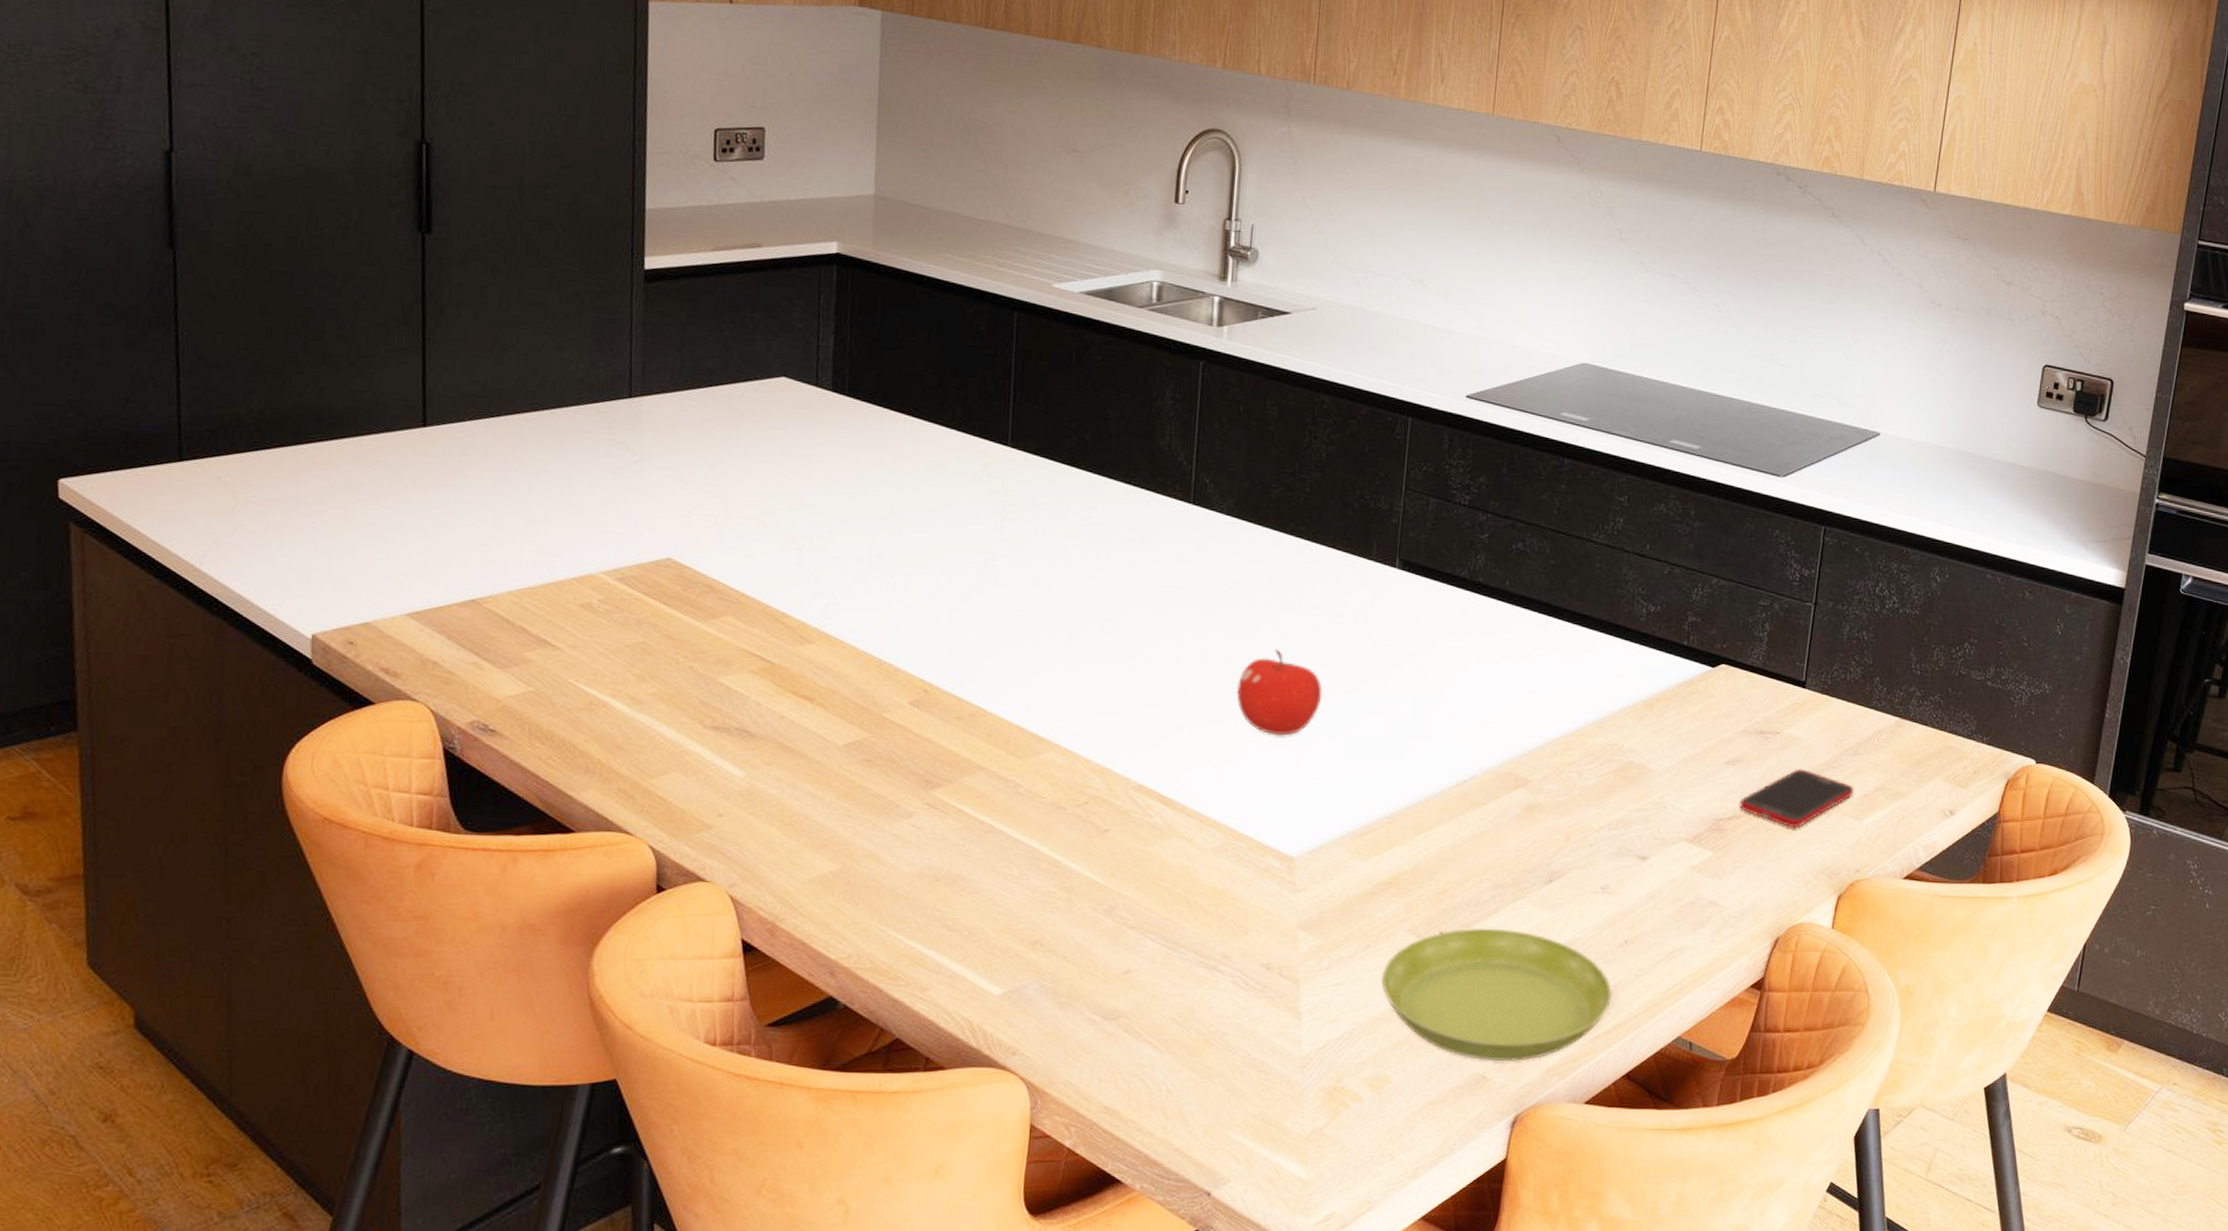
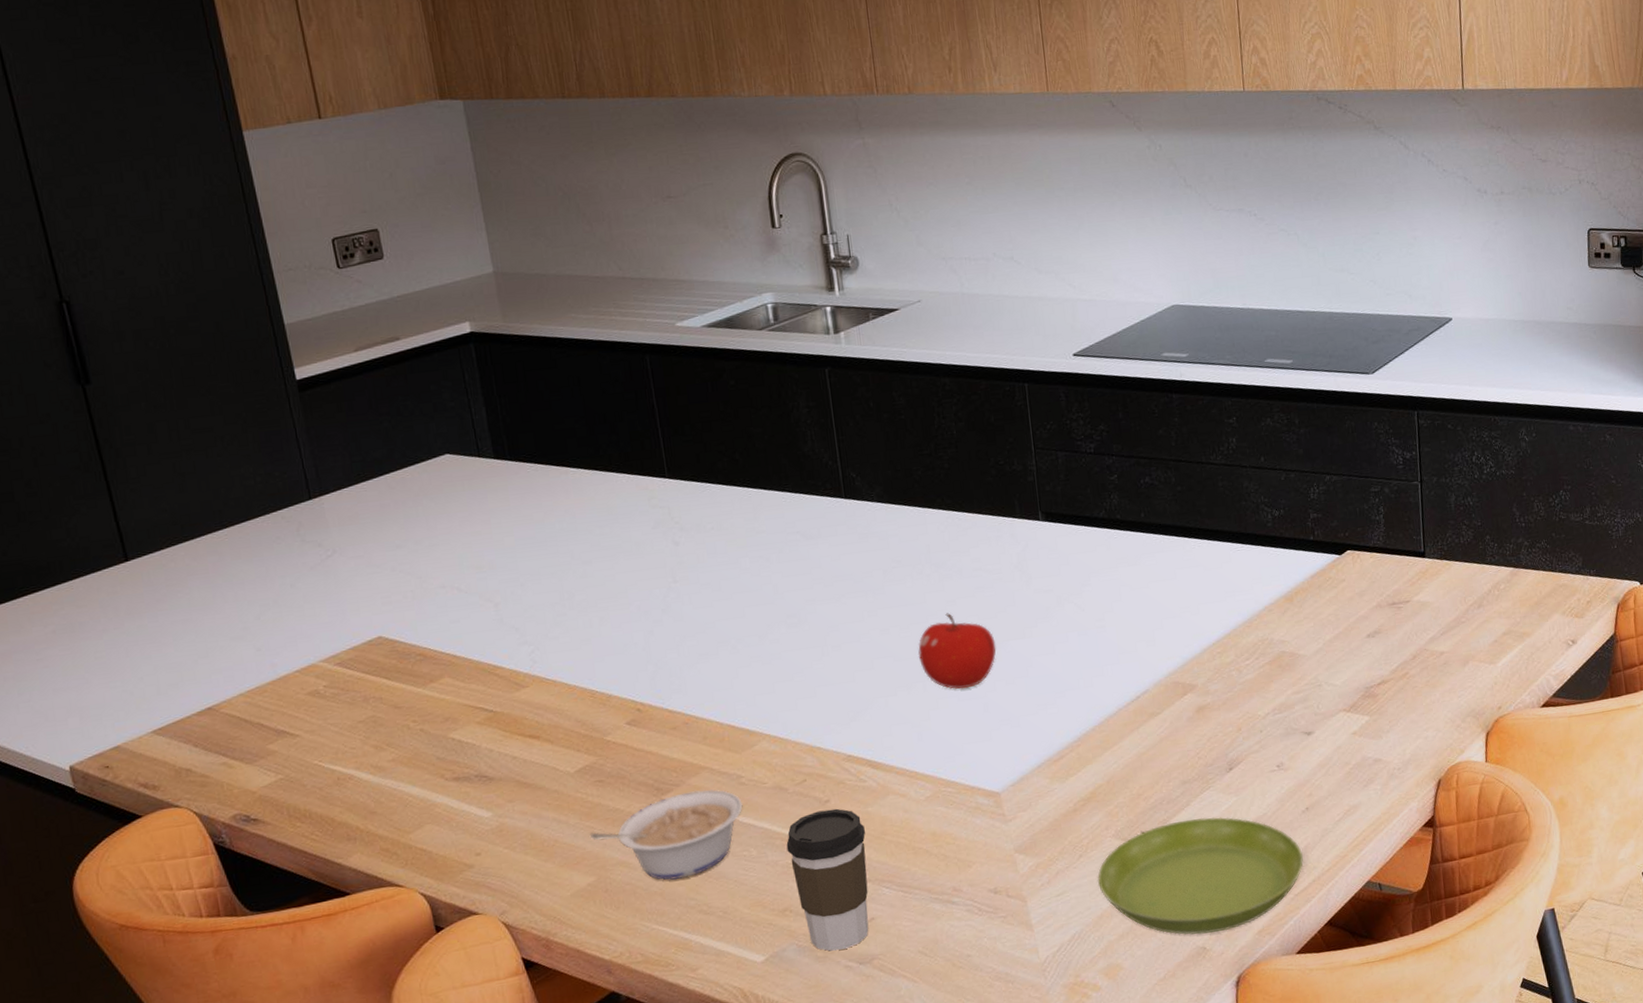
legume: none [843,790,1015,886] -> present [589,789,743,880]
coffee cup: none [1052,839,1140,999] -> present [786,808,869,951]
cell phone: present [1739,768,1853,829] -> none [1385,628,1484,682]

